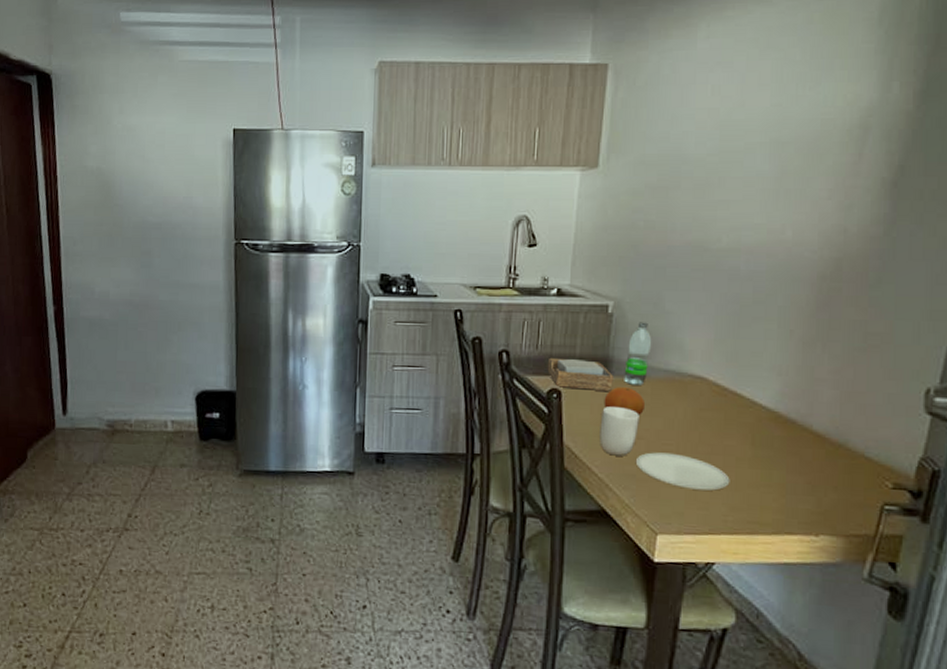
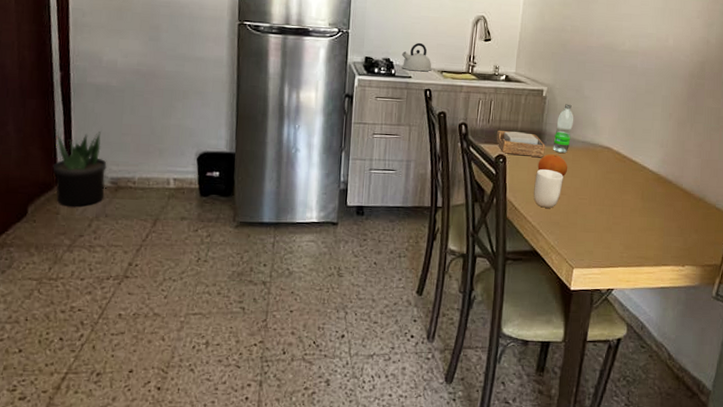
planter: none [49,369,103,452] -> present [52,130,107,207]
kettle: none [424,253,462,289] -> present [401,42,432,72]
plate: present [636,452,730,491] -> none [560,205,626,234]

